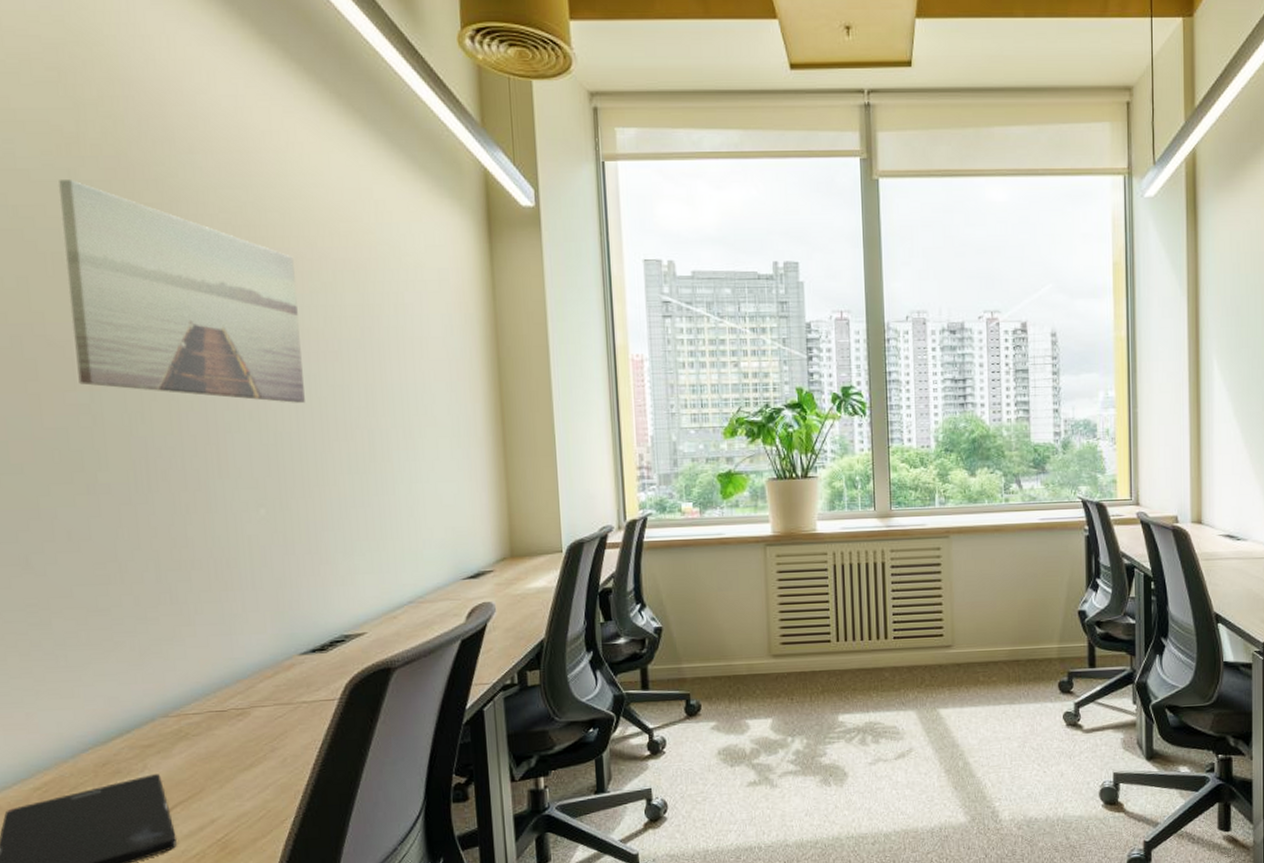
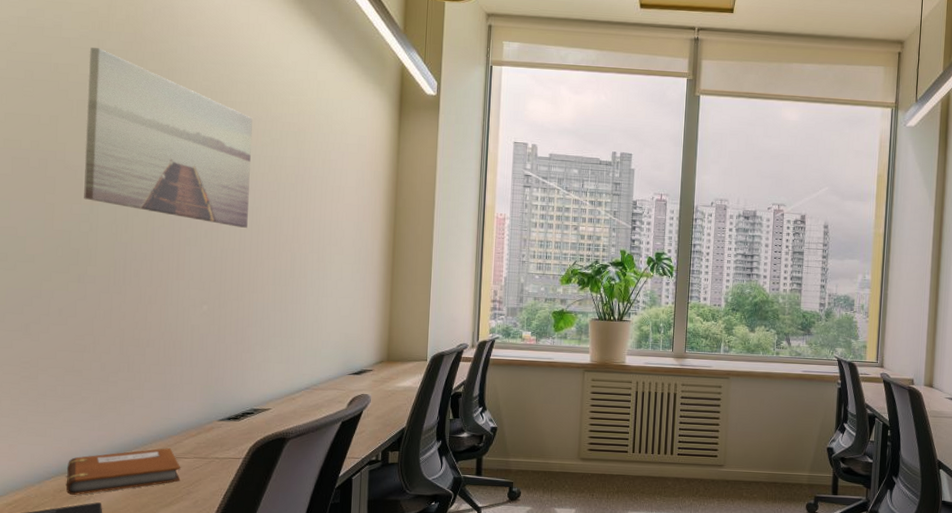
notebook: none [107,696,260,768] -> present [66,448,181,495]

